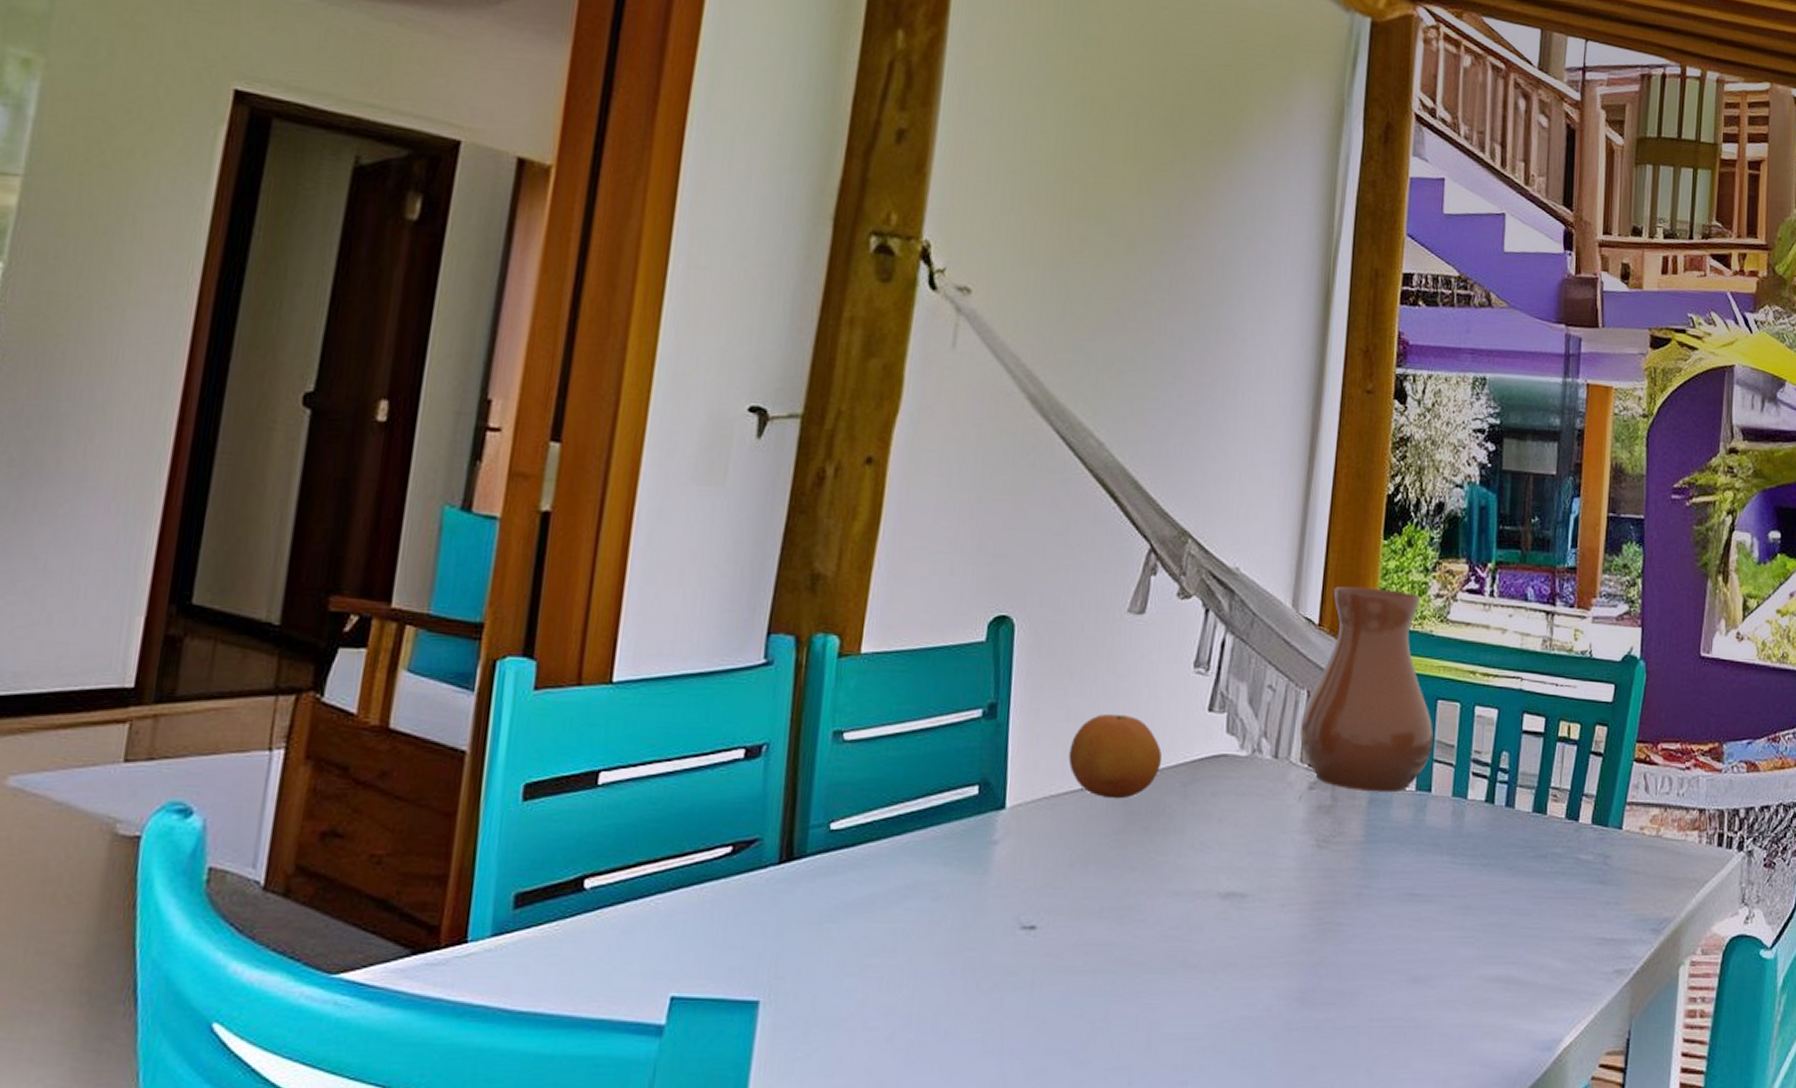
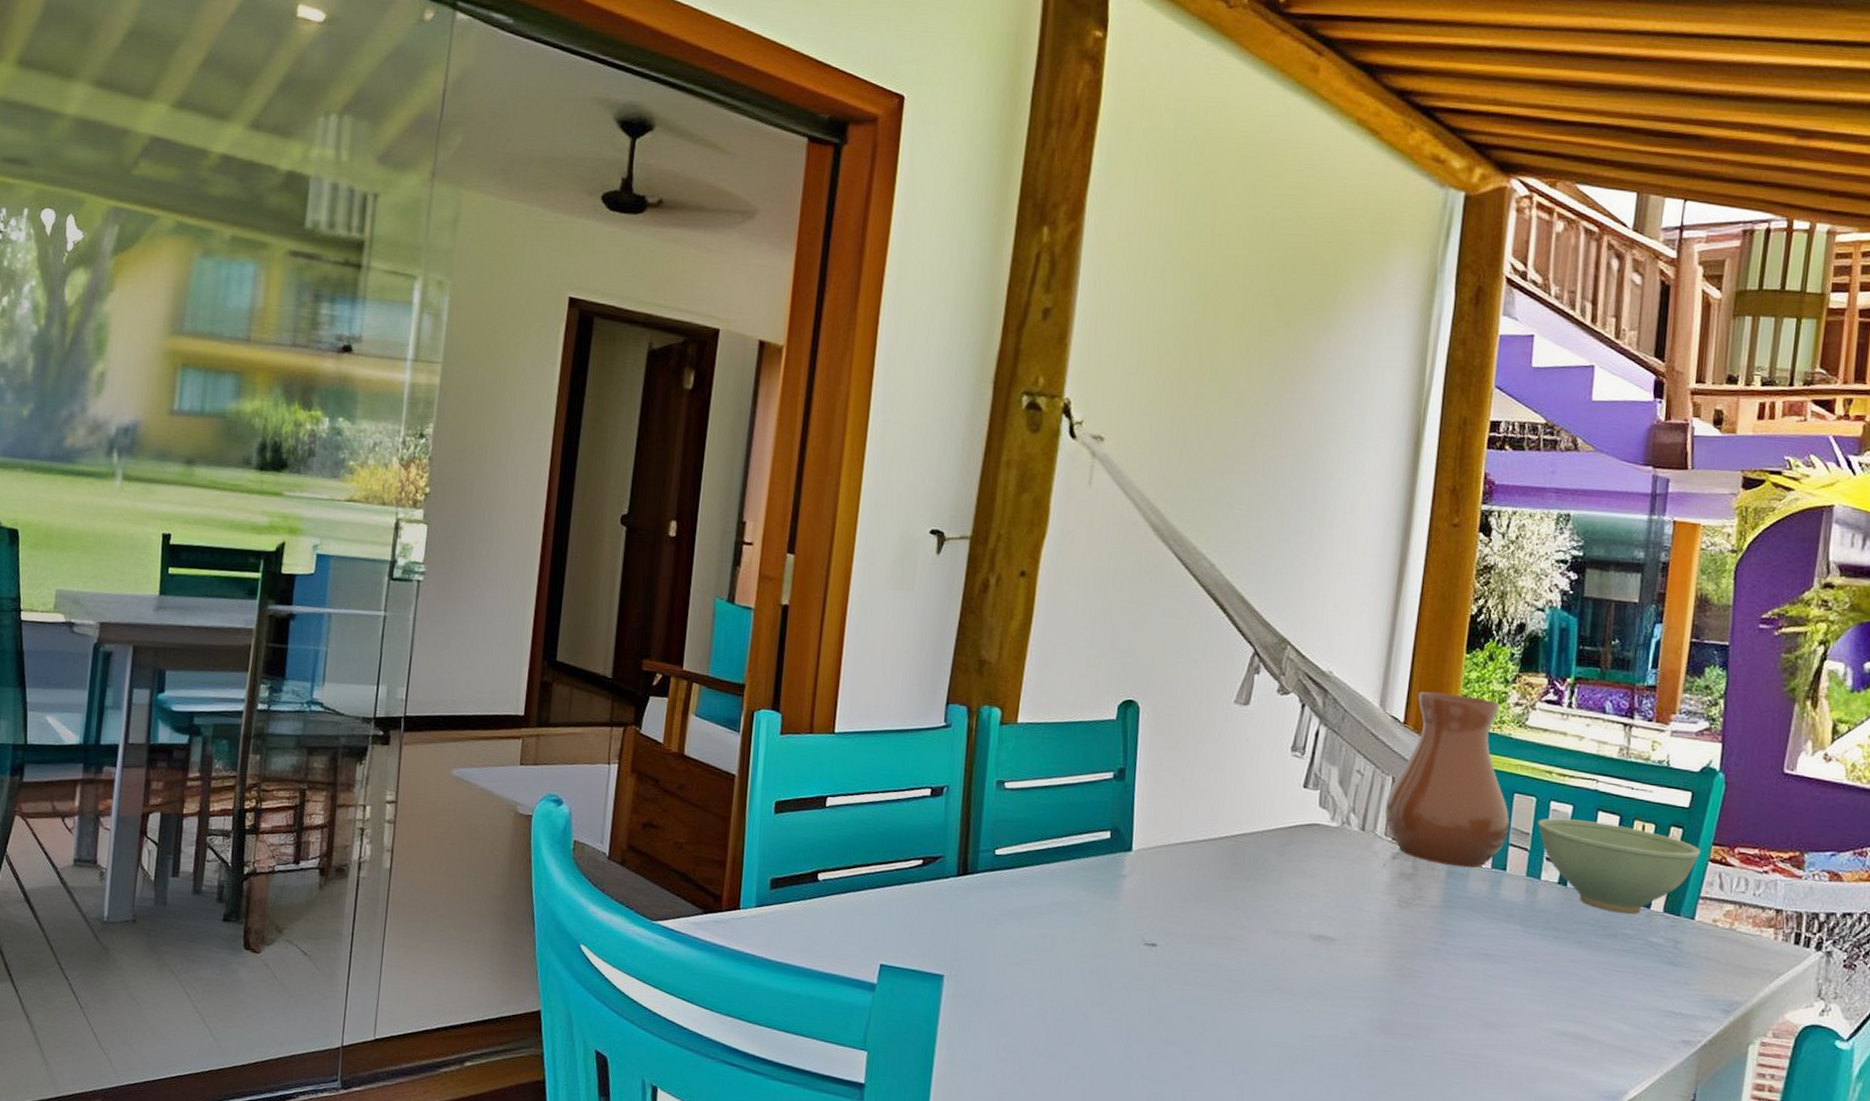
fruit: present [1068,714,1162,799] -> none [1184,783,1263,852]
bowl: none [1462,725,1625,831] -> present [1537,818,1700,915]

